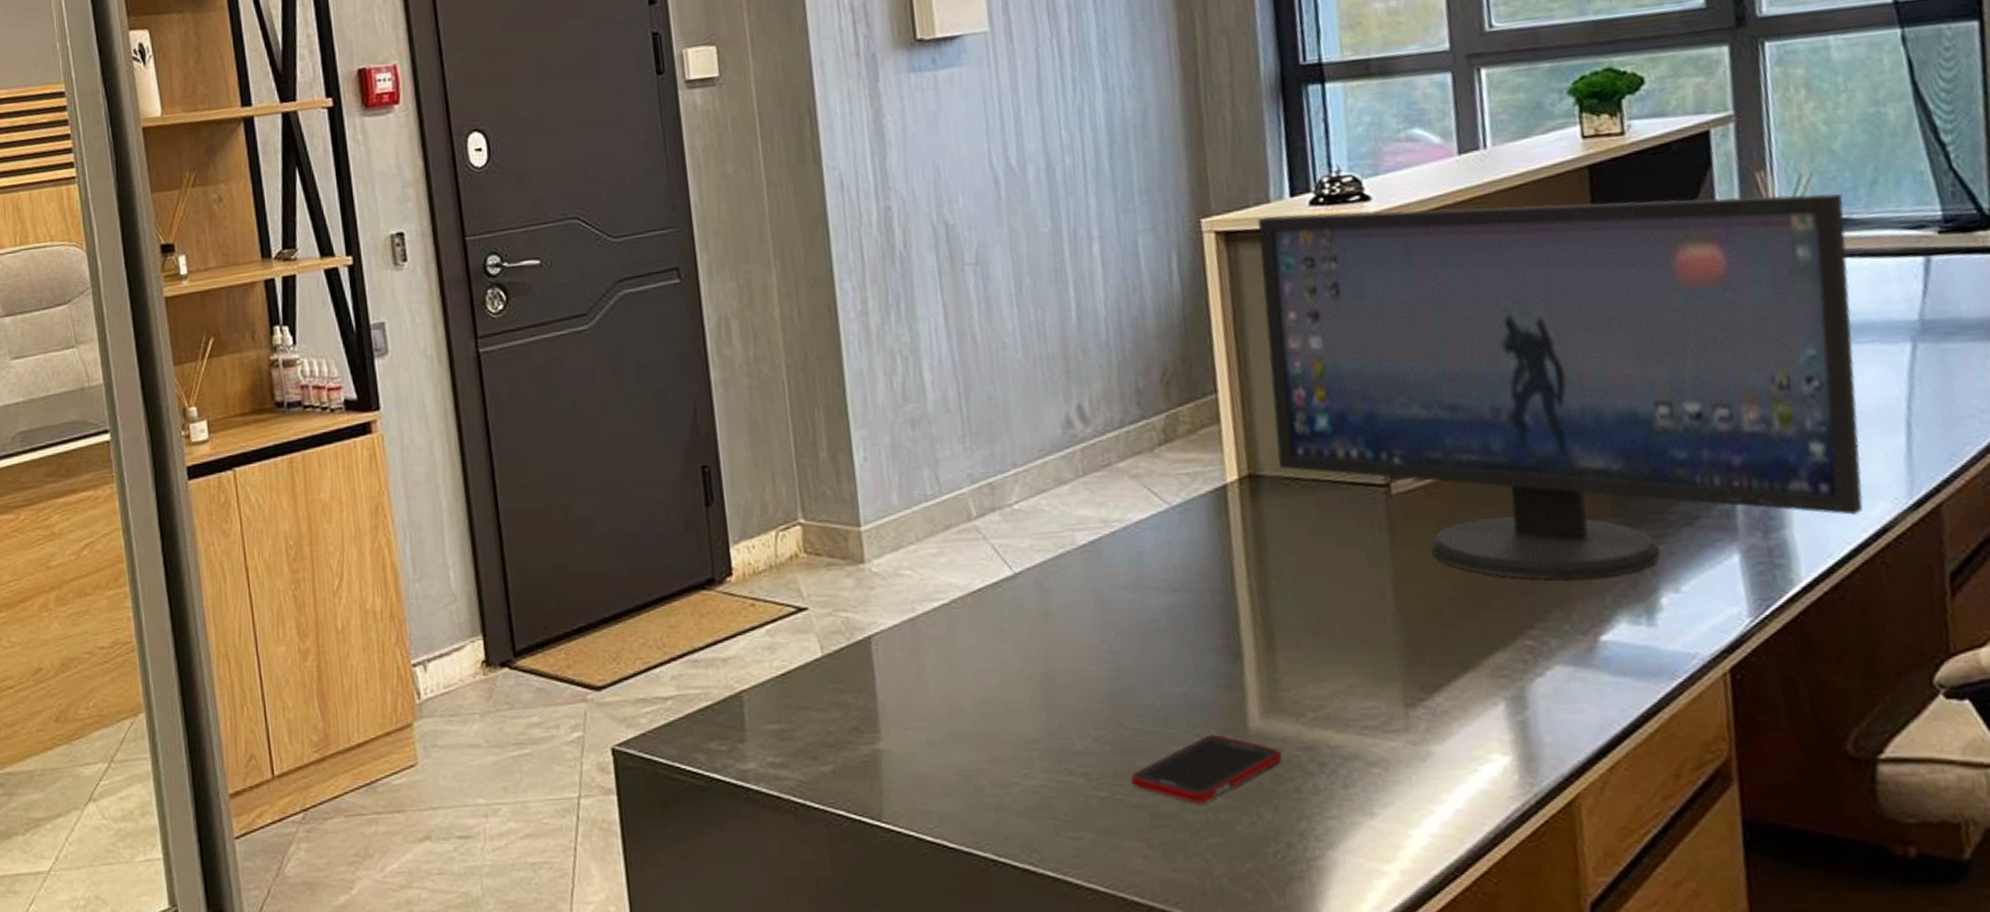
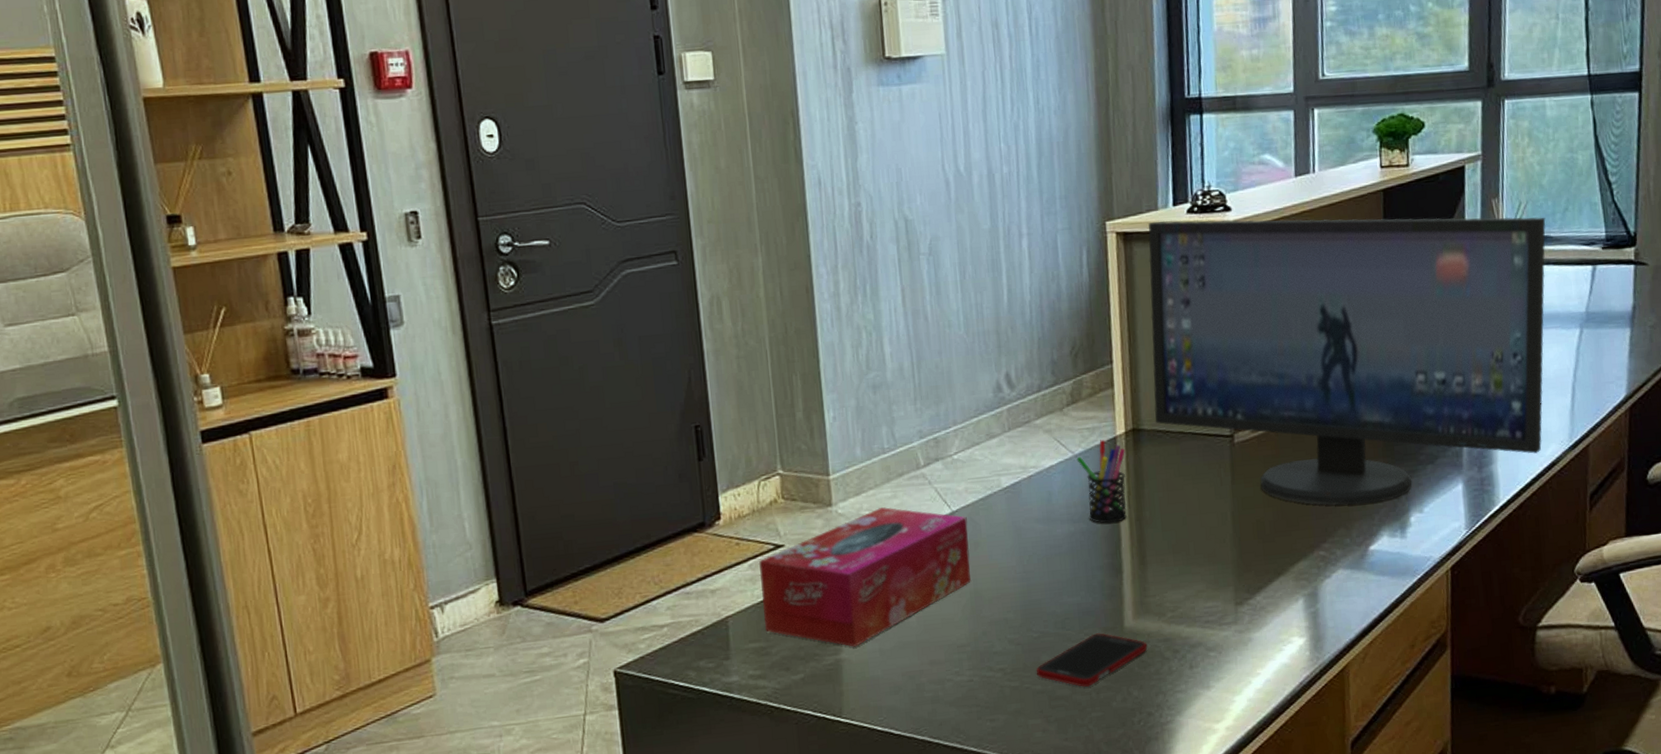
tissue box: none [777,566,1042,735] -> present [758,507,972,647]
pen holder: none [1174,488,1246,594] -> present [1076,439,1127,523]

